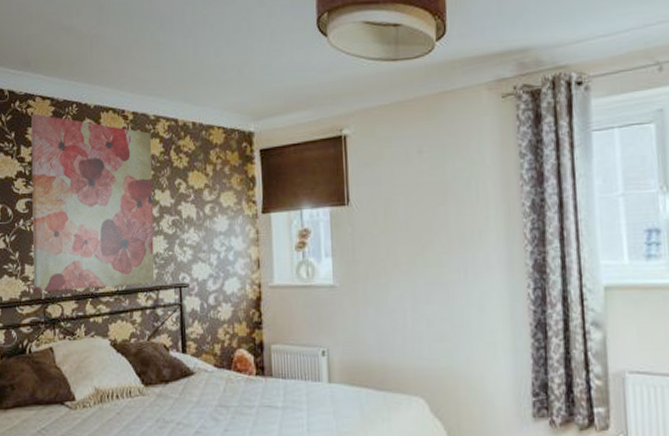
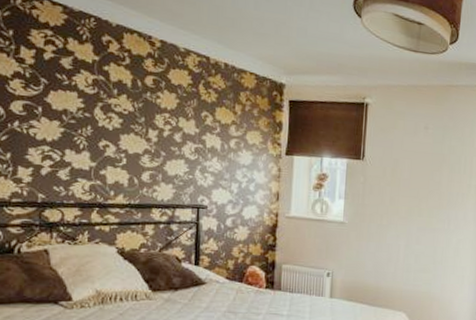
wall art: present [31,113,155,292] -> none [27,16,180,202]

